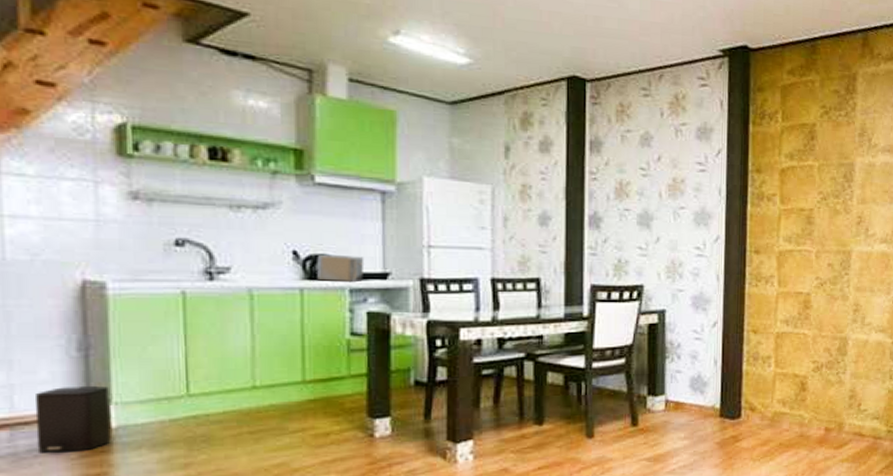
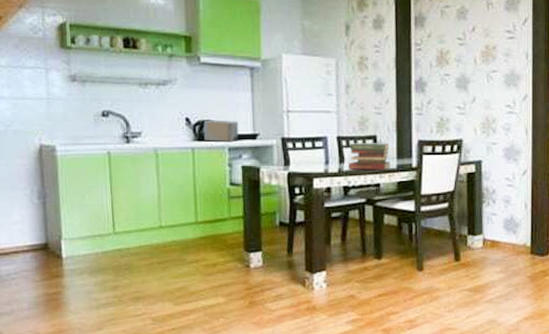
pedal bin: present [34,385,111,453] -> none [11,225,63,276]
books: none [505,286,556,320] -> present [349,143,390,171]

